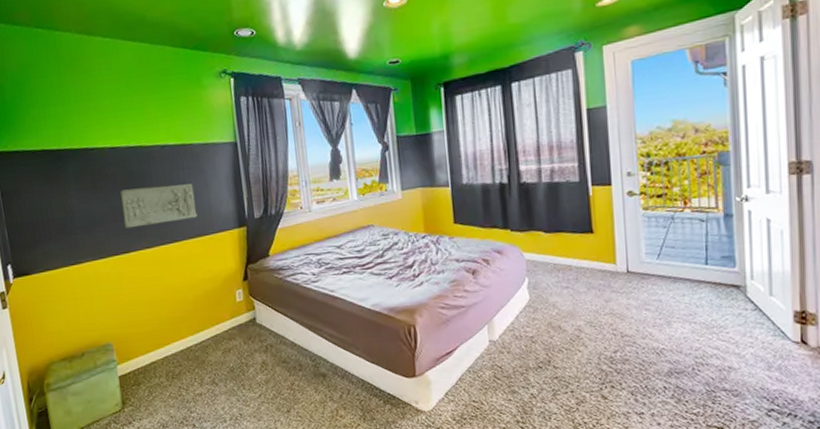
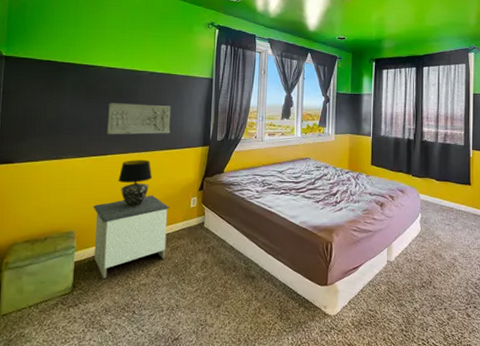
nightstand: none [126,292,218,392] -> present [93,195,170,279]
table lamp: none [148,252,186,310] -> present [118,160,152,207]

